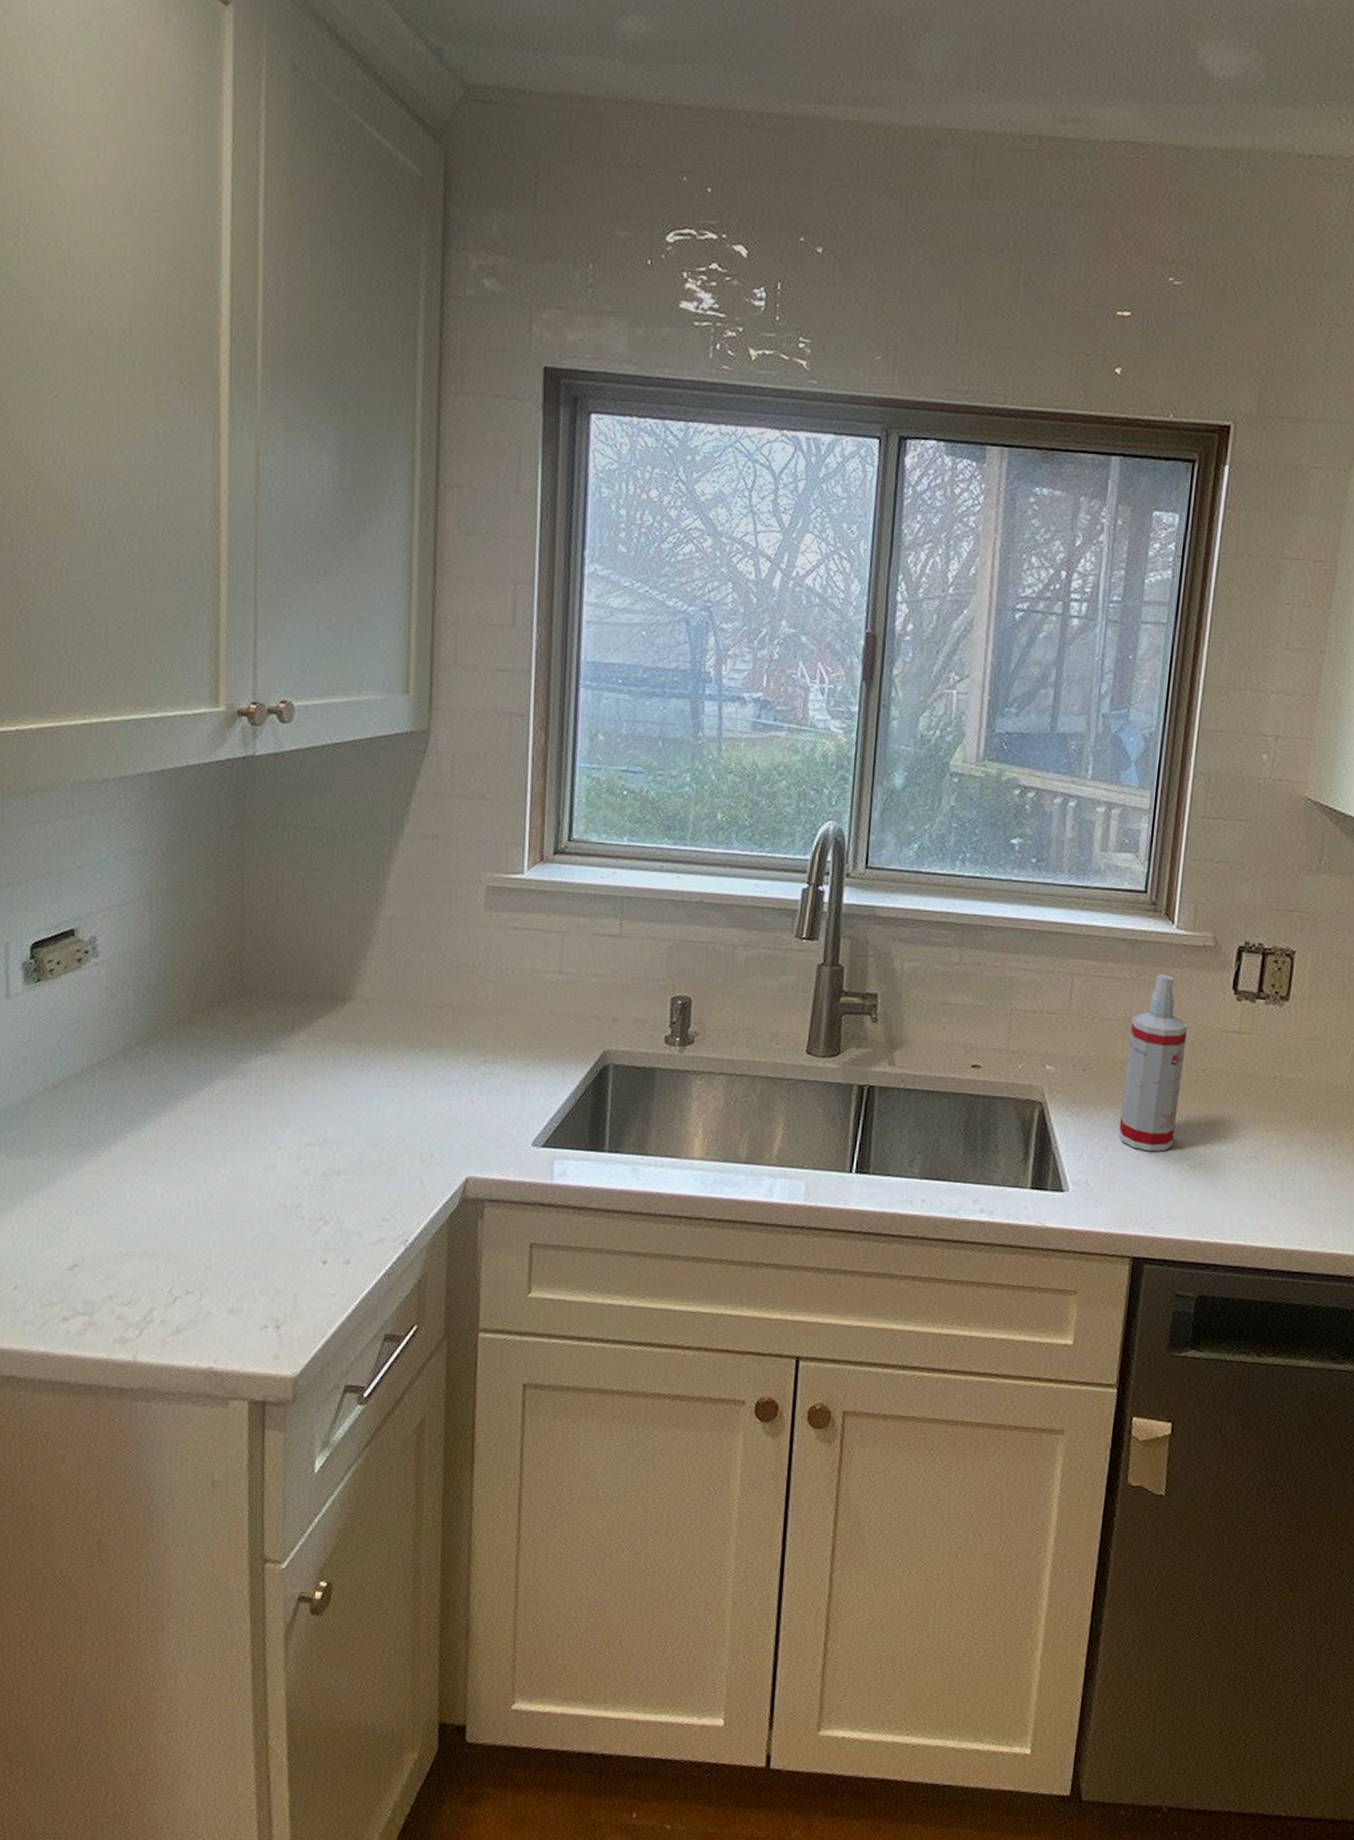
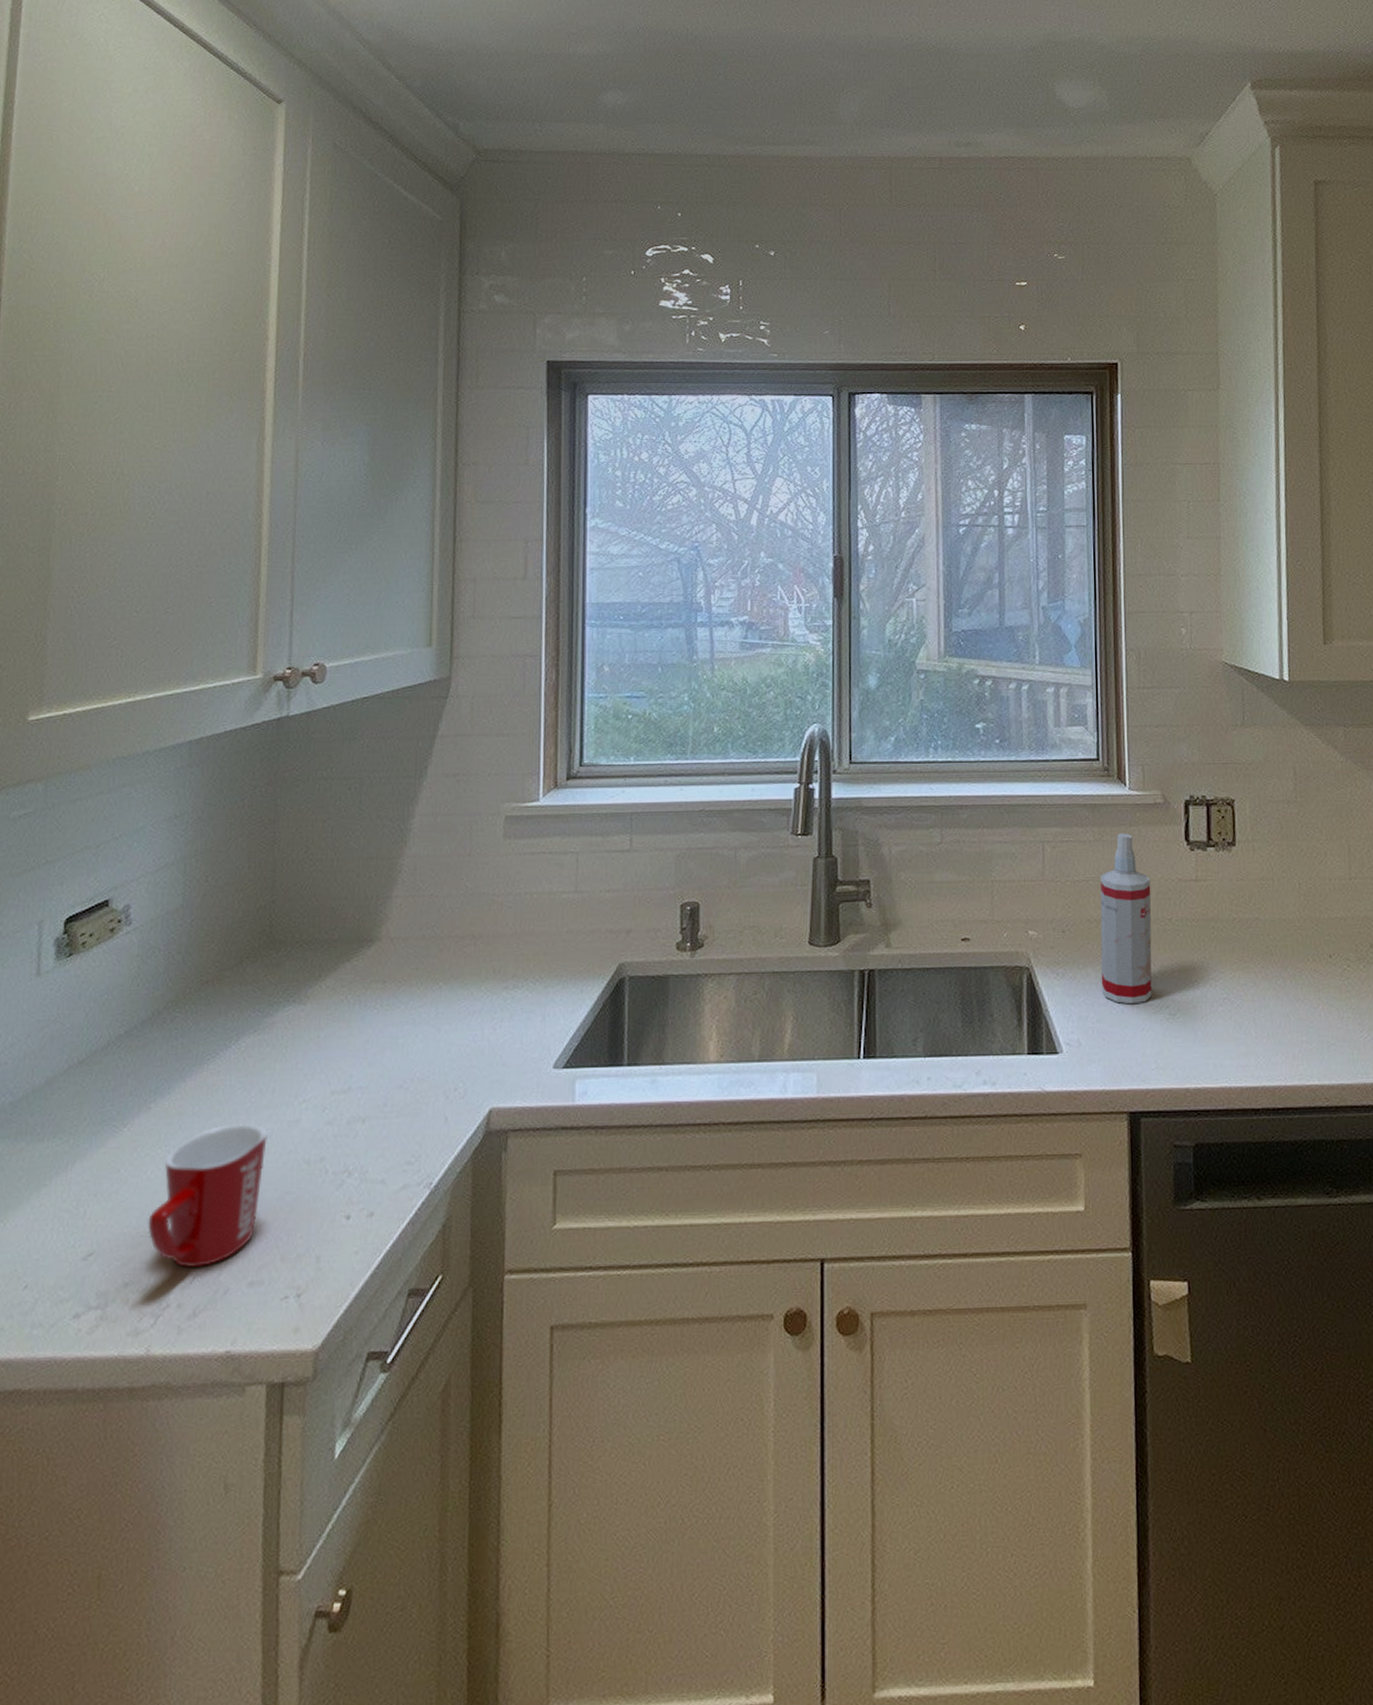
mug: none [129,1161,245,1290] -> present [148,1123,269,1267]

